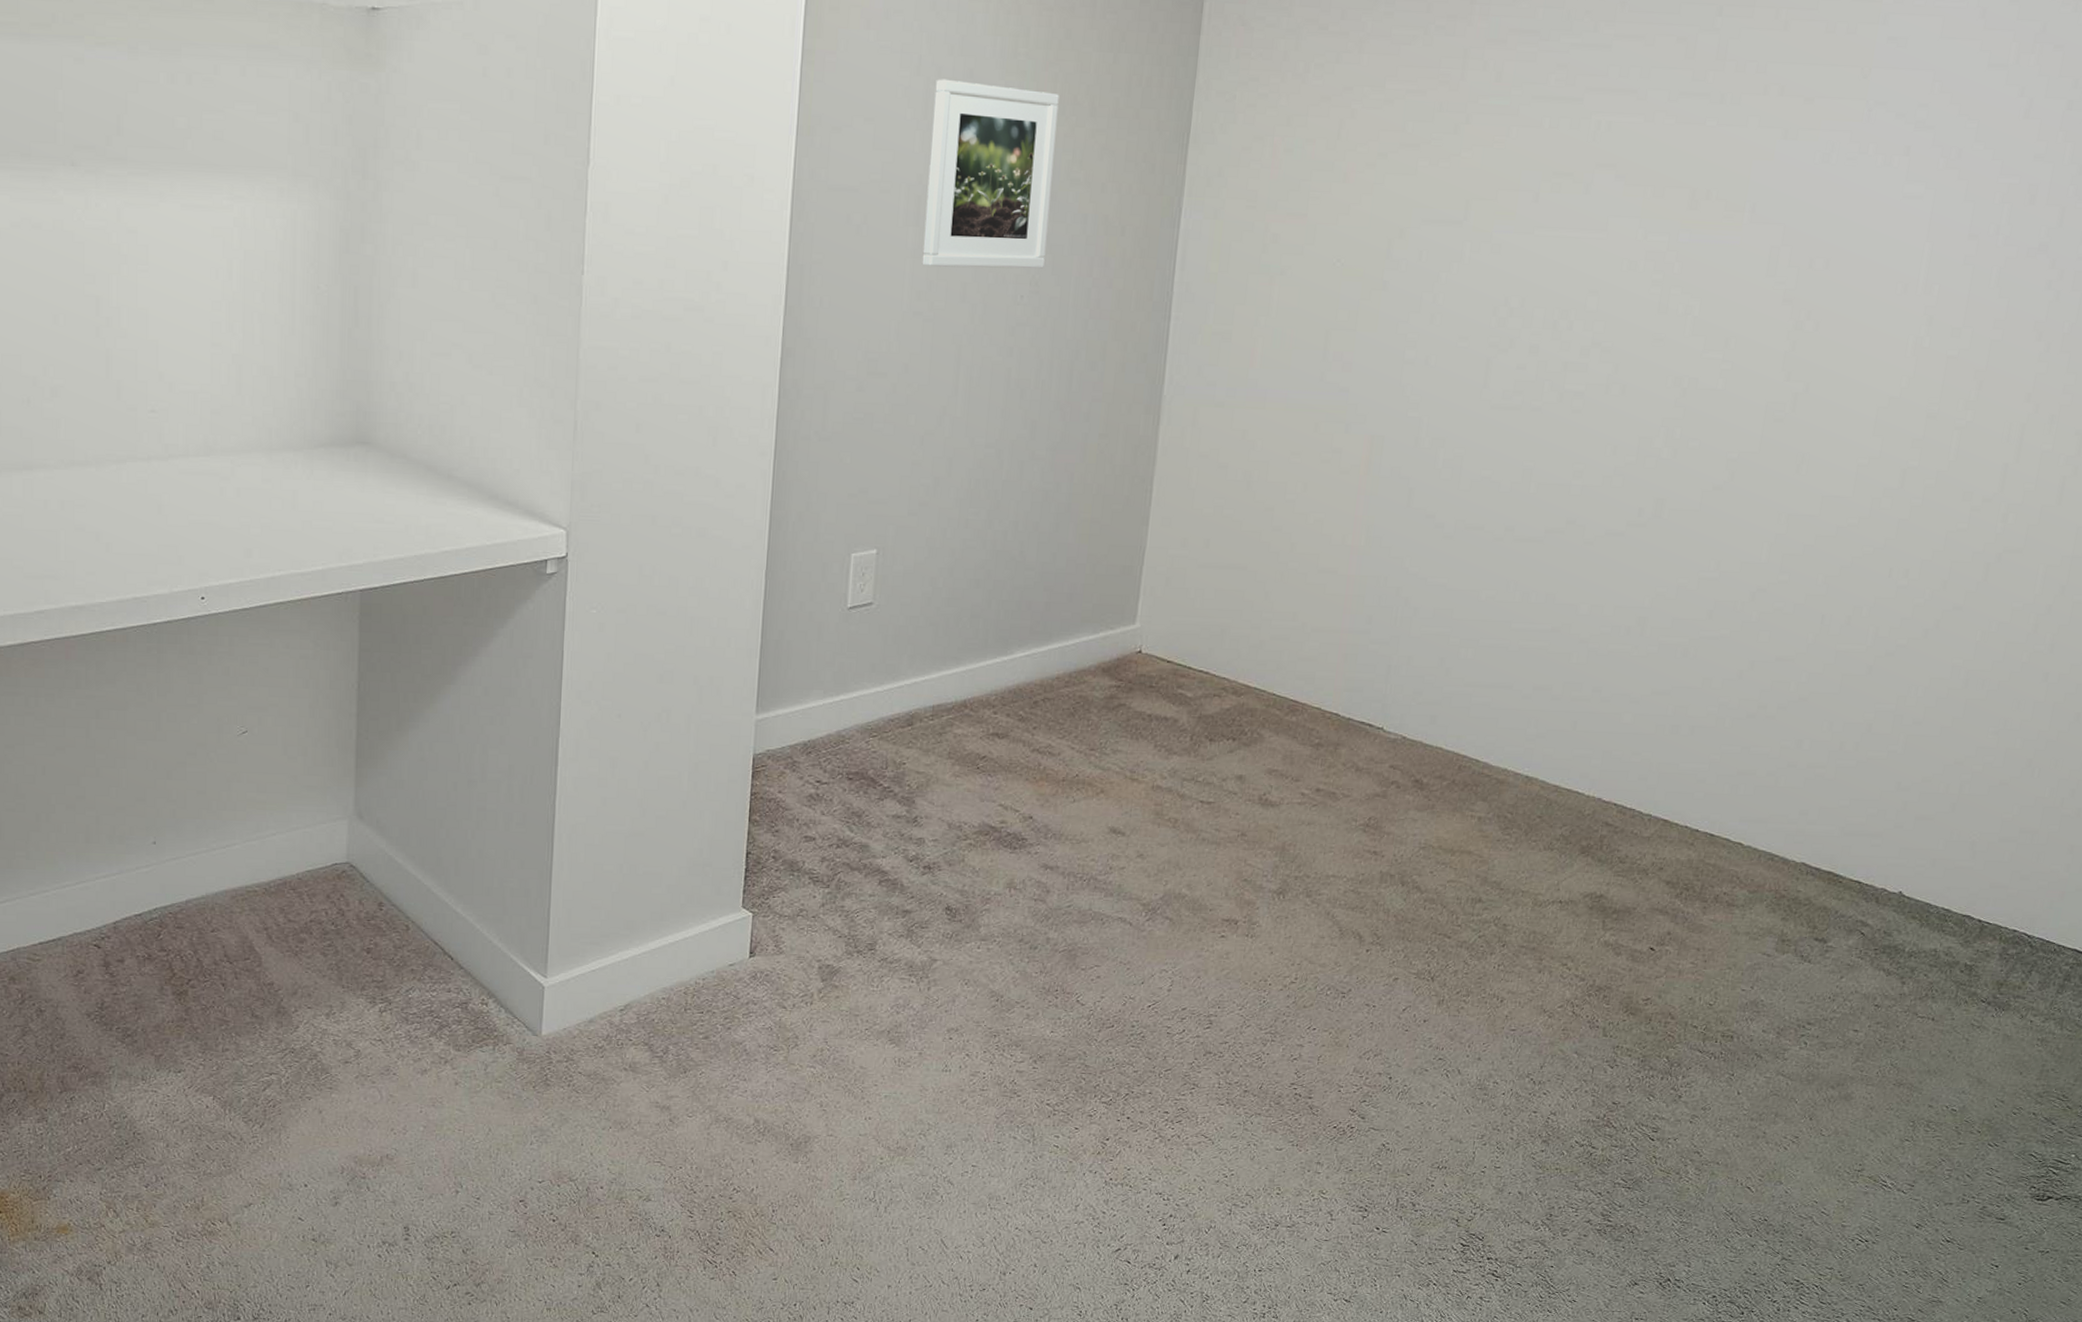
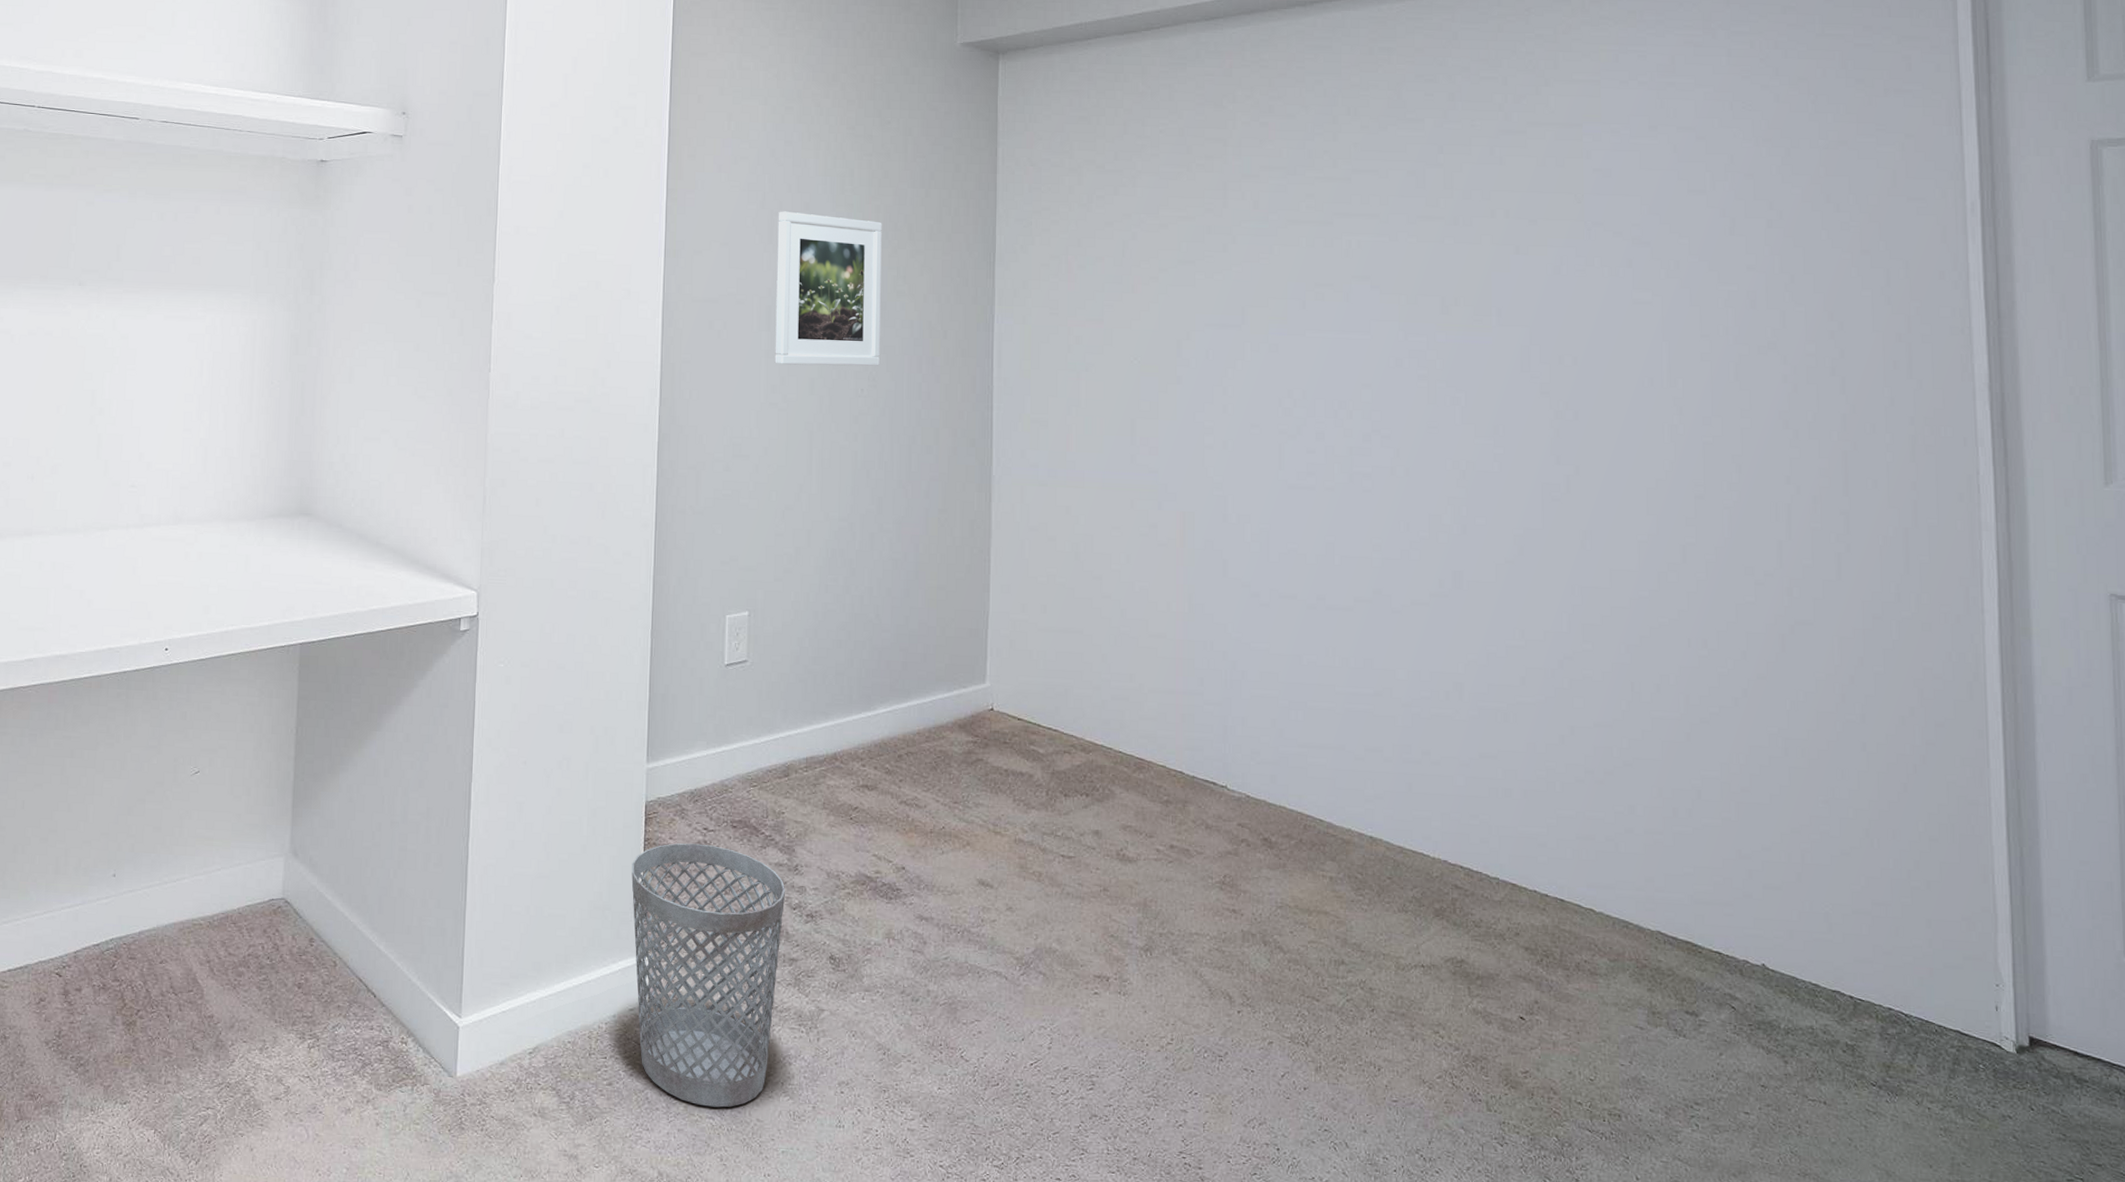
wastebasket: none [735,796,903,1057] -> present [631,843,786,1108]

